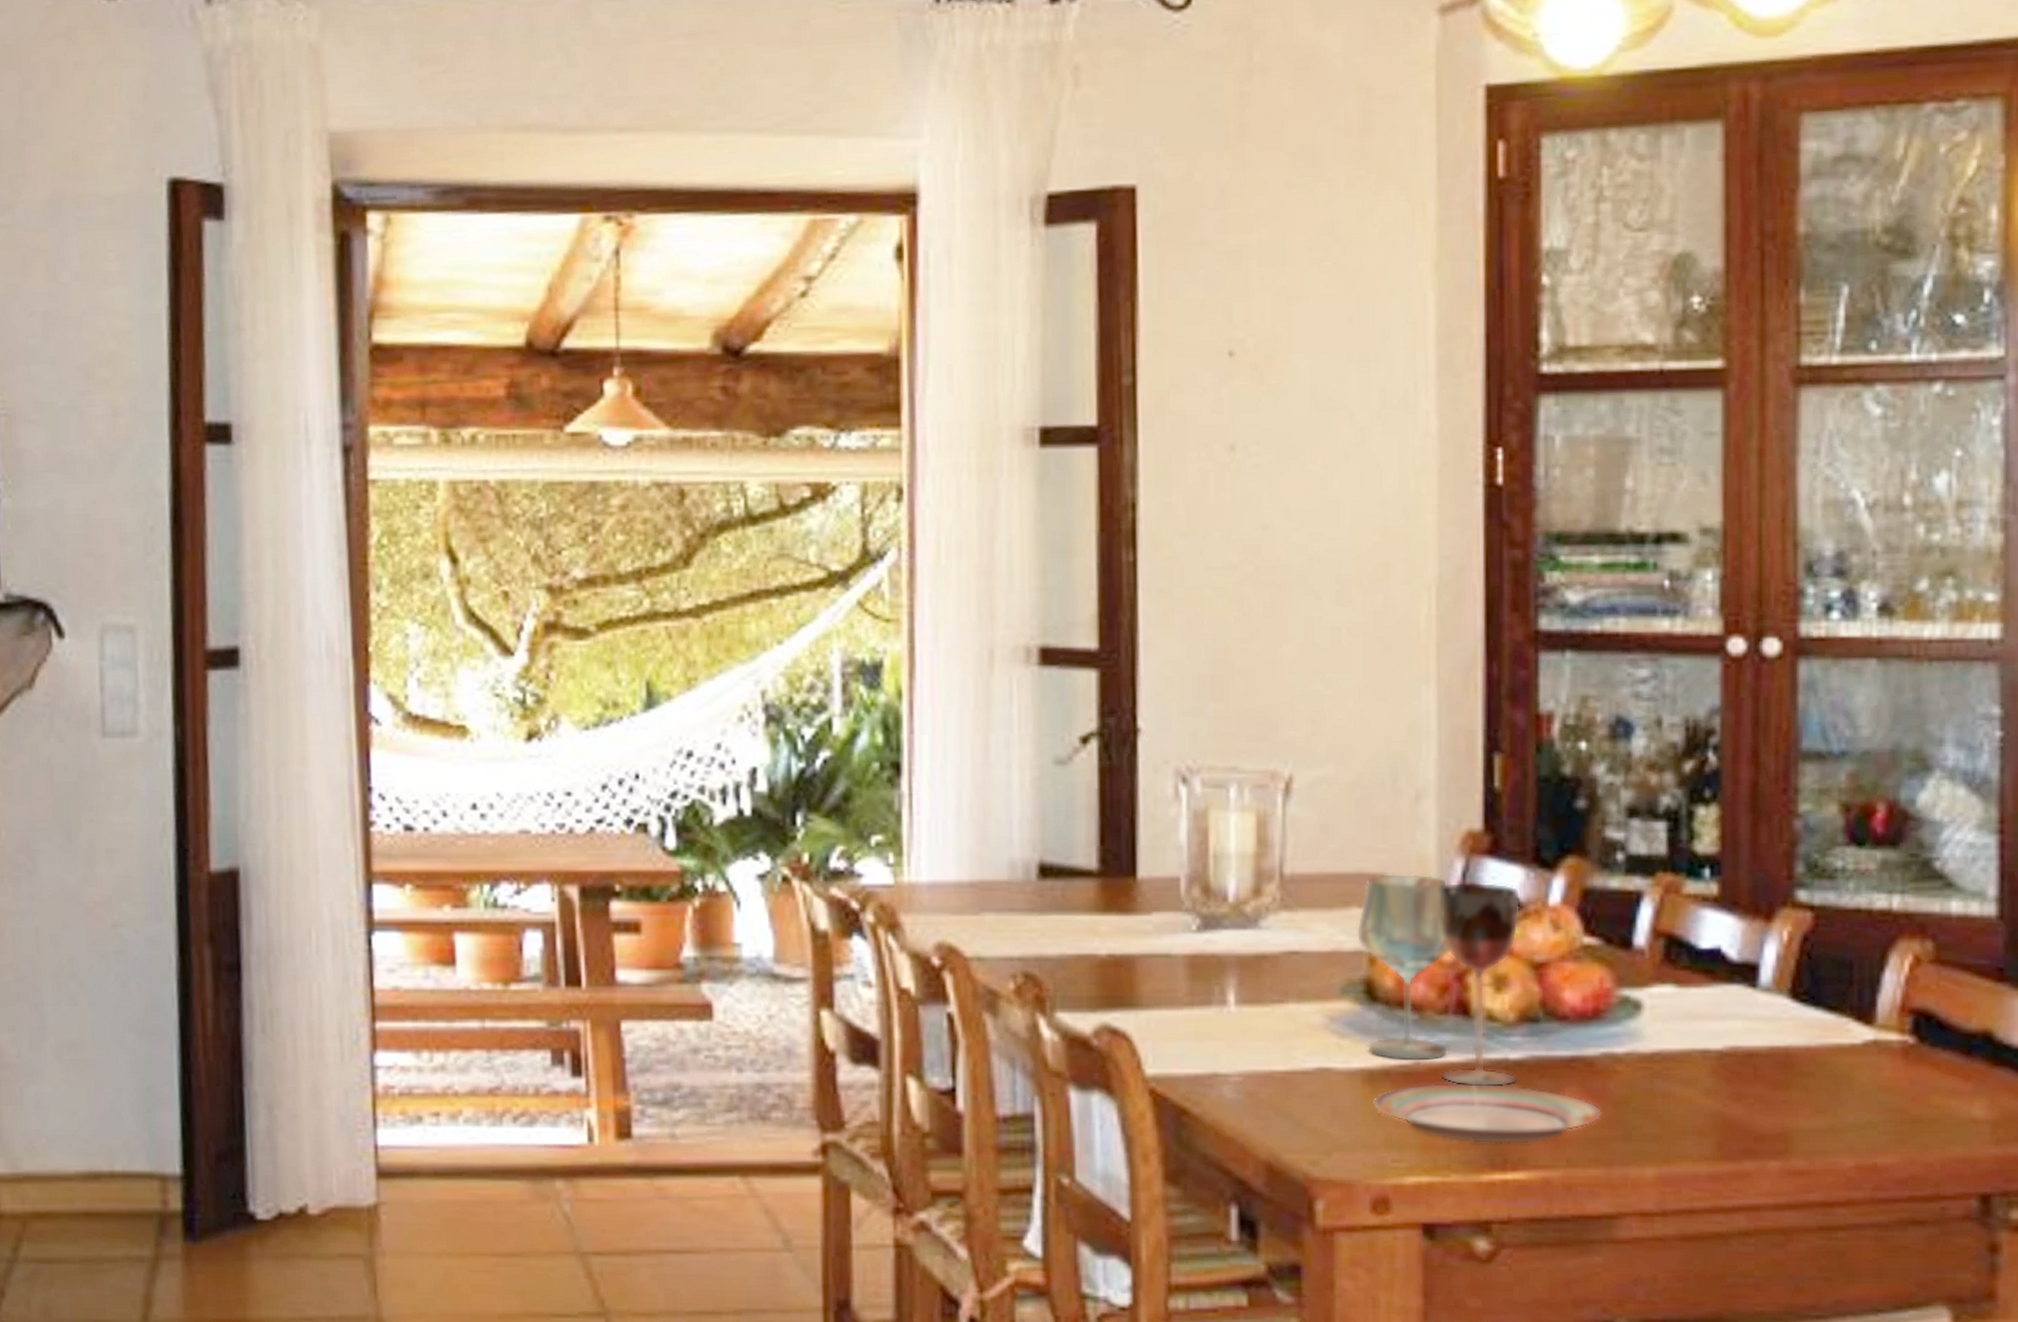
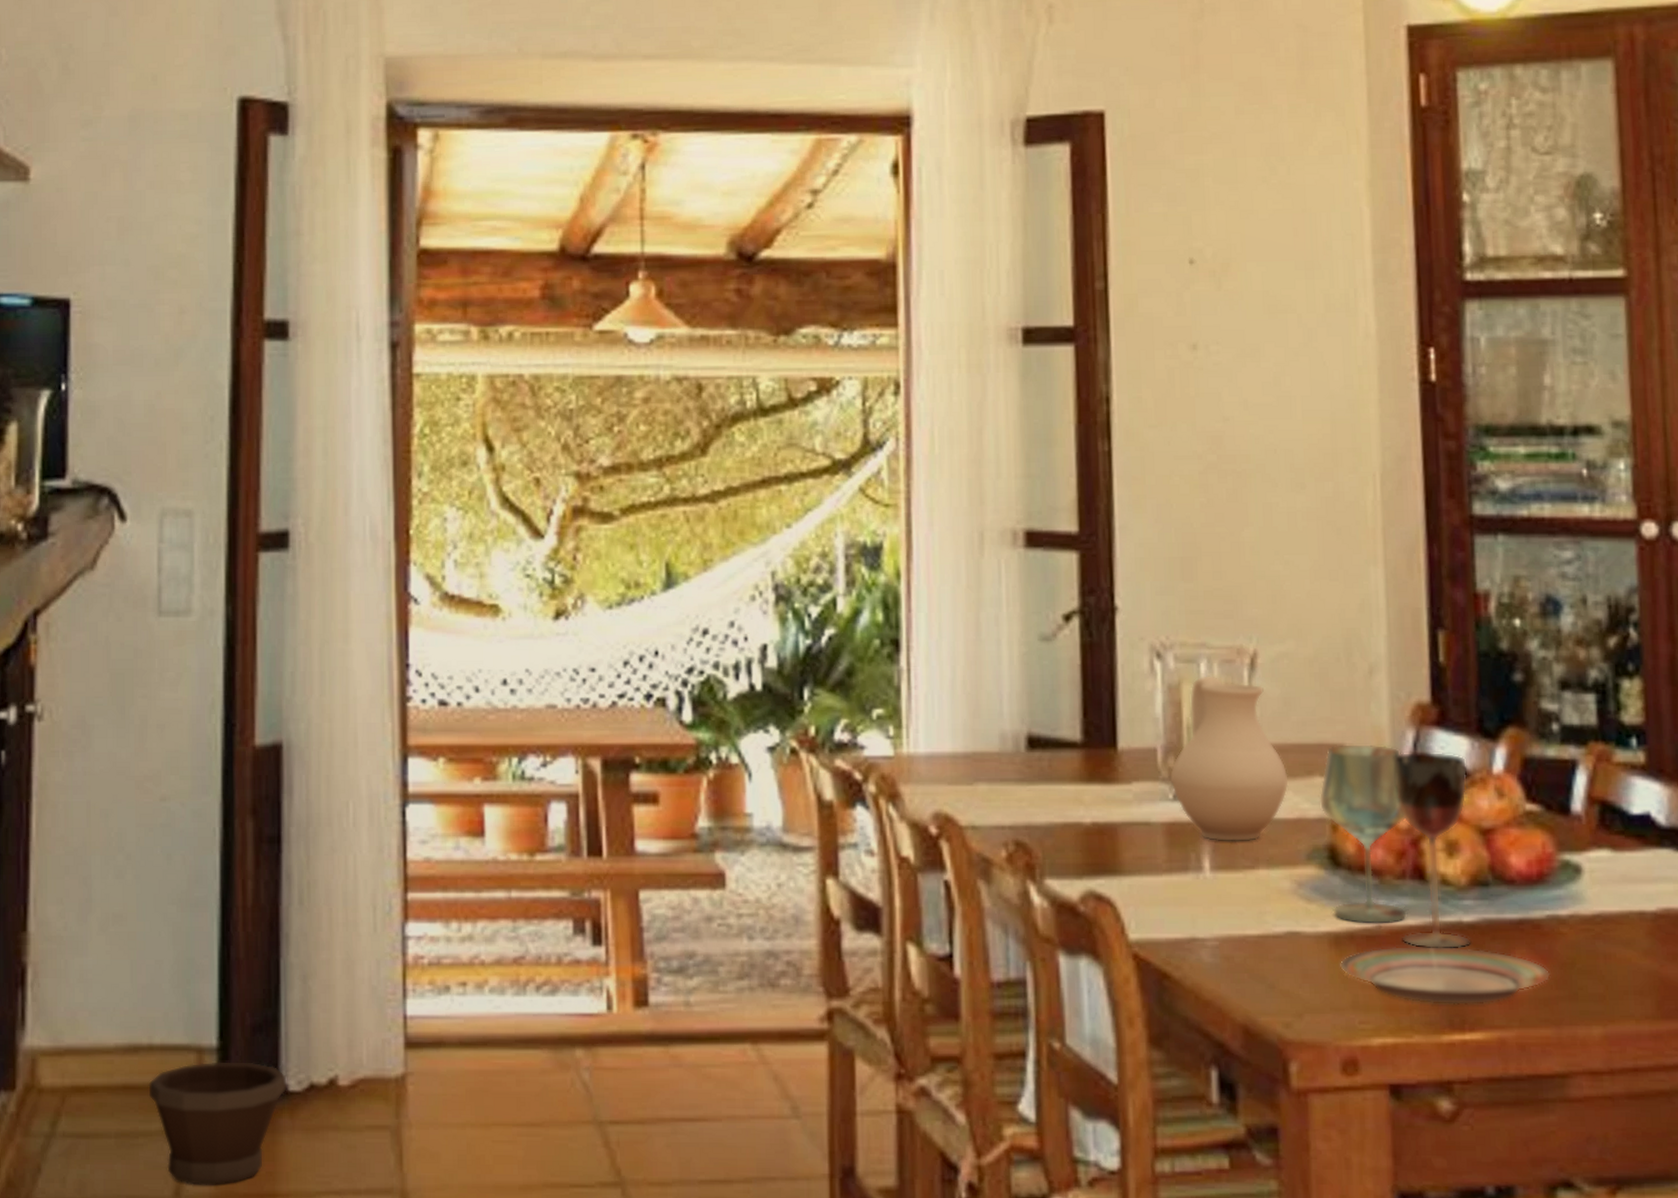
flowerpot: none [111,1189,254,1311] -> present [148,1061,287,1185]
pitcher: none [1194,801,1323,974] -> present [1170,676,1289,841]

